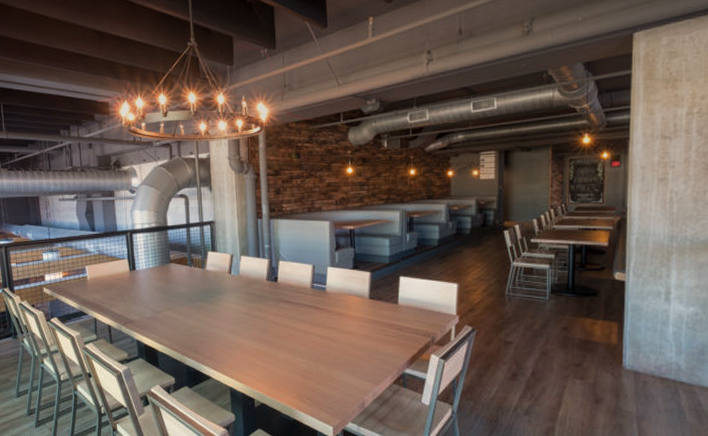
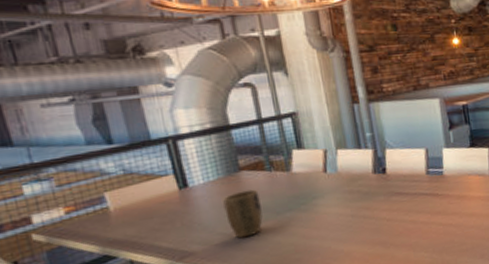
plant pot: none [156,279,182,316] -> present [223,189,263,239]

